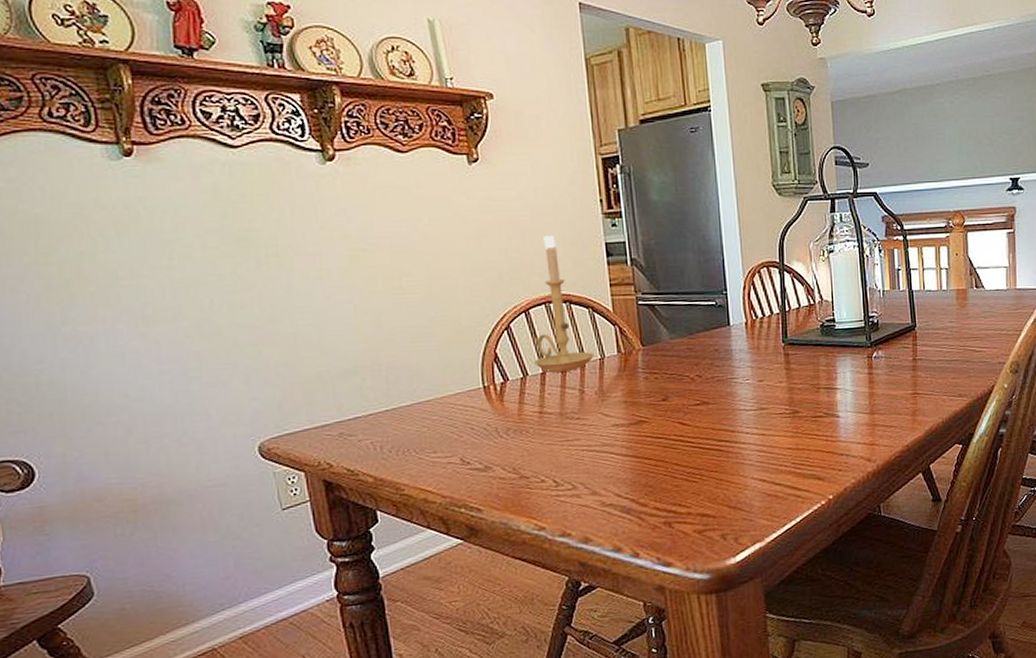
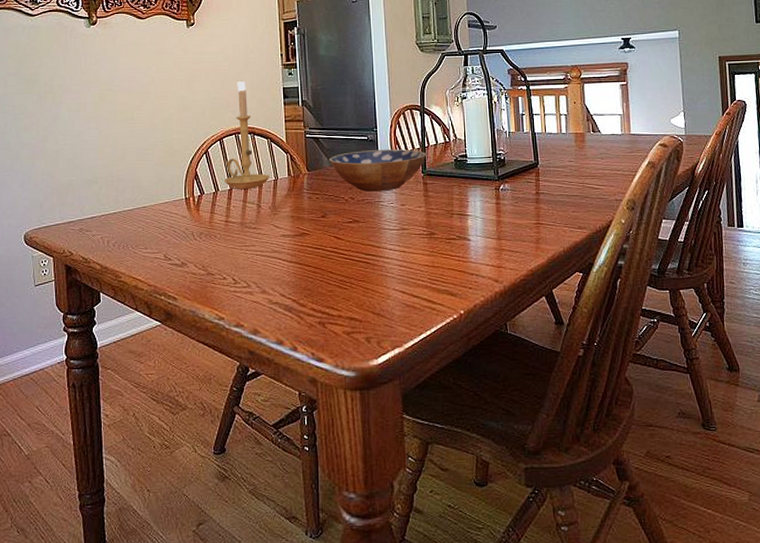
bowl: none [669,315,787,368] -> present [329,149,426,192]

